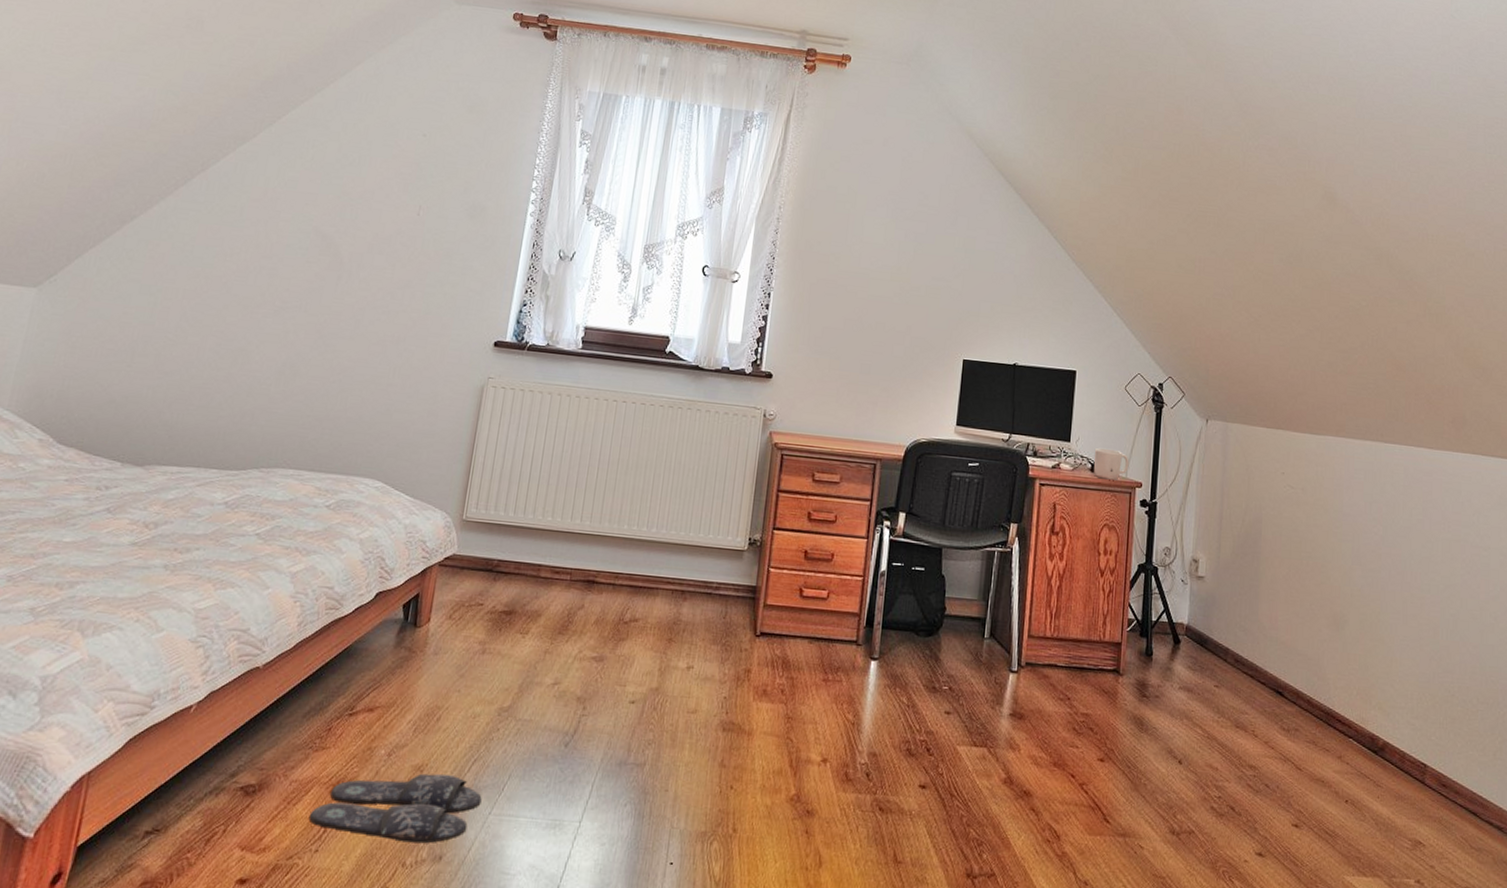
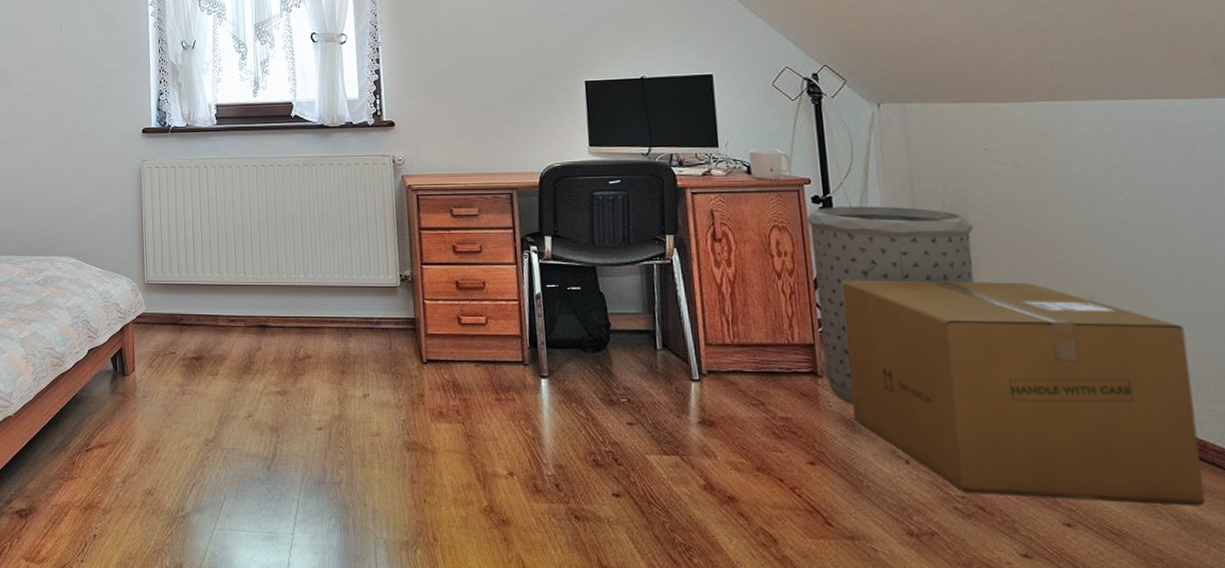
slippers: present [309,773,482,844] -> none [71,496,206,554]
laundry basket: none [1127,511,1264,703] -> present [805,206,974,404]
box: none [1143,583,1403,810] -> present [842,280,1205,506]

